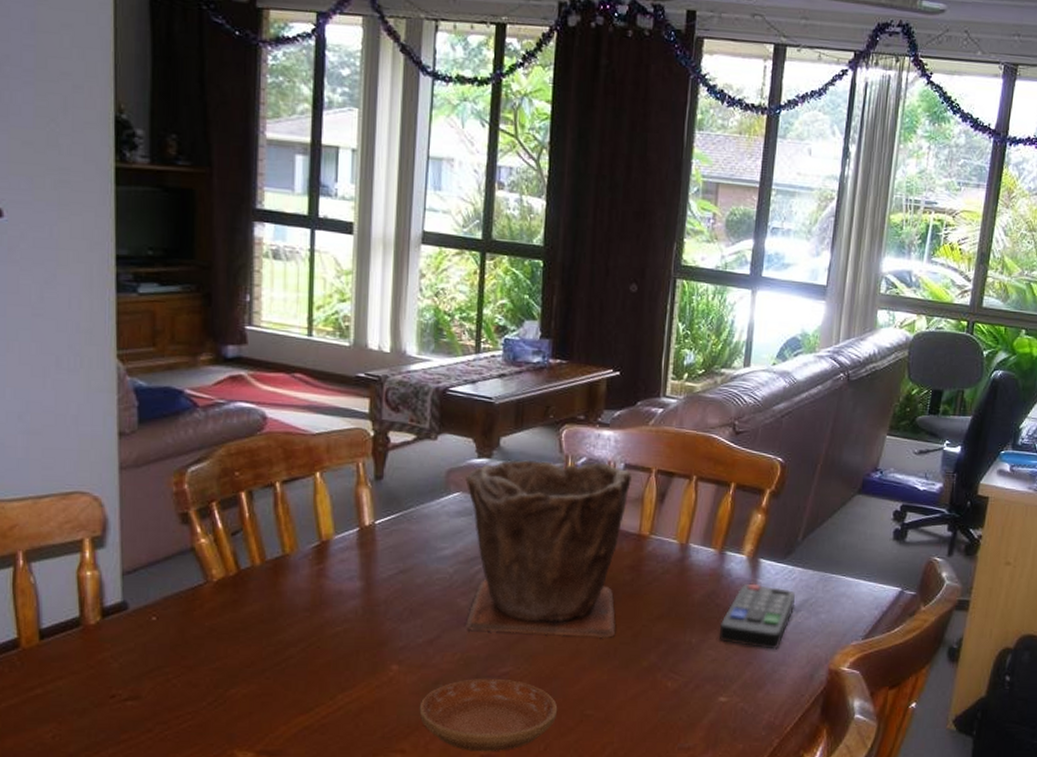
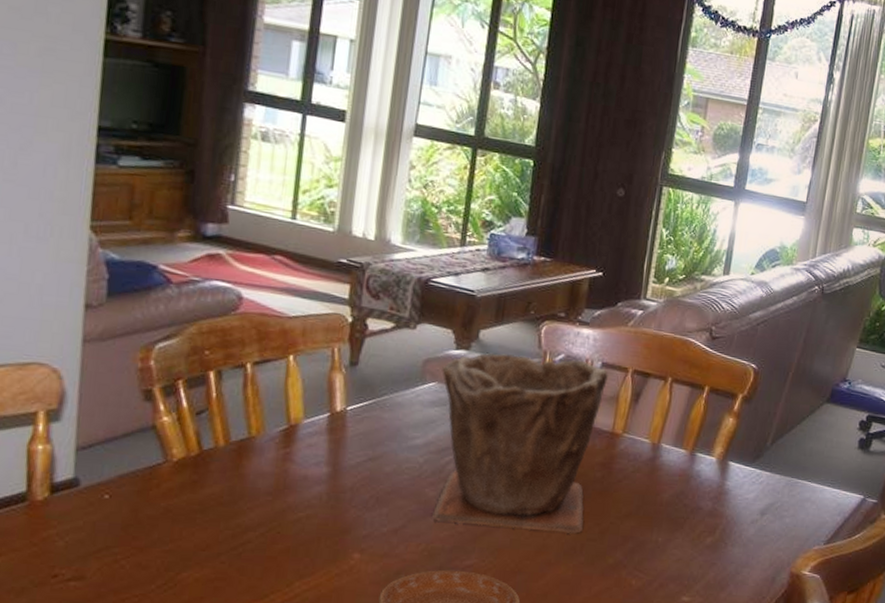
remote control: present [720,583,795,650] -> none [686,485,762,551]

